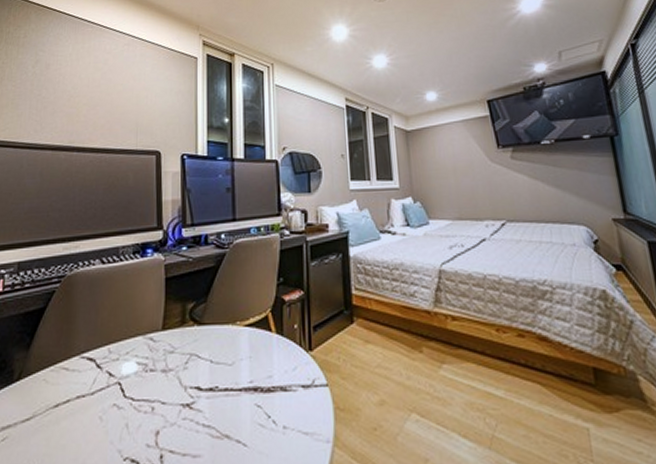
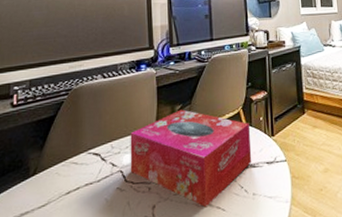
tissue box: none [130,308,283,440] -> present [130,109,252,208]

